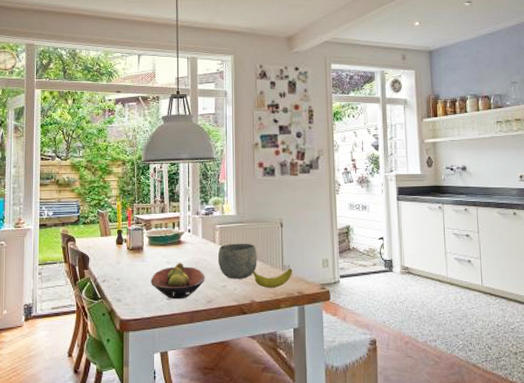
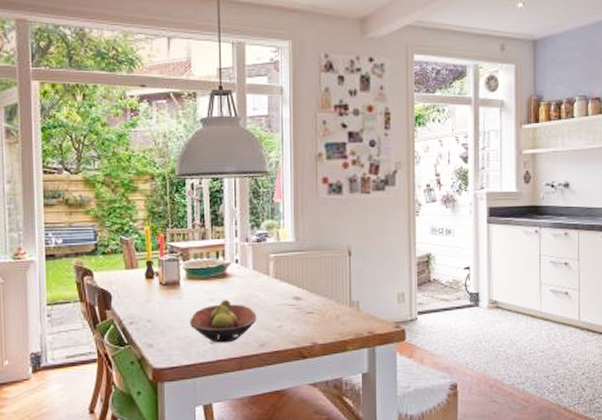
bowl: present [218,243,257,279] -> none [273,275,320,318]
banana: present [252,268,293,288] -> none [314,304,363,328]

